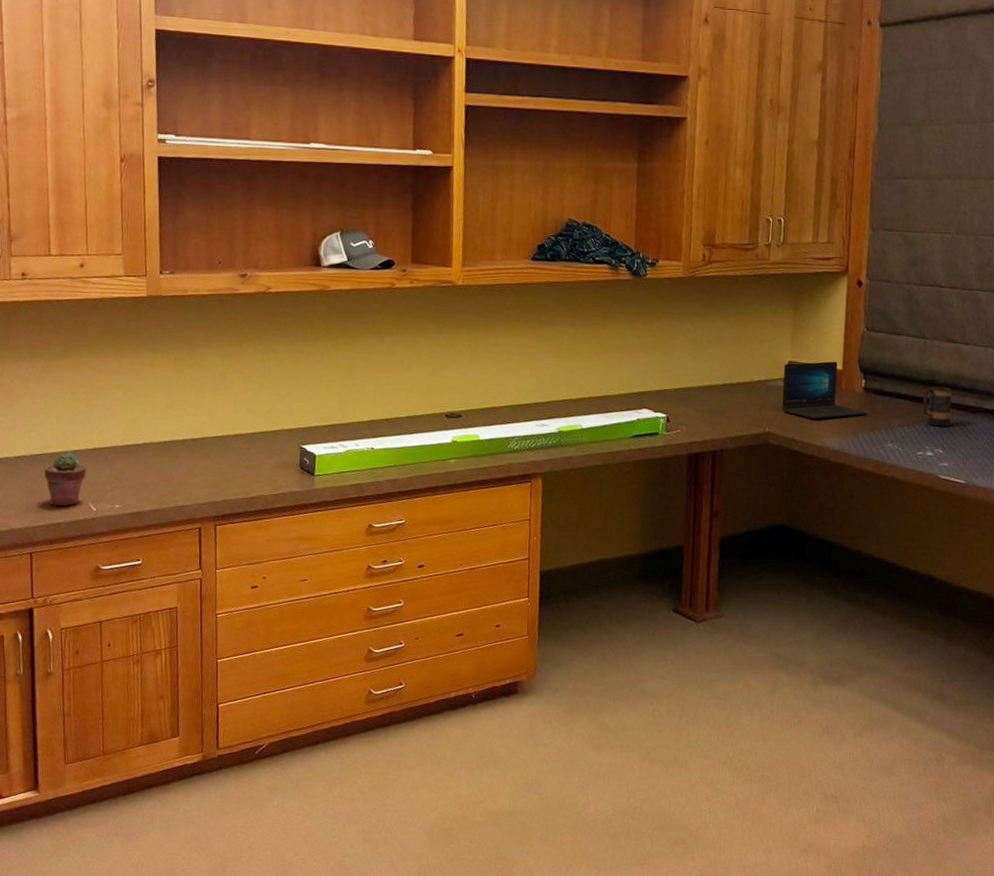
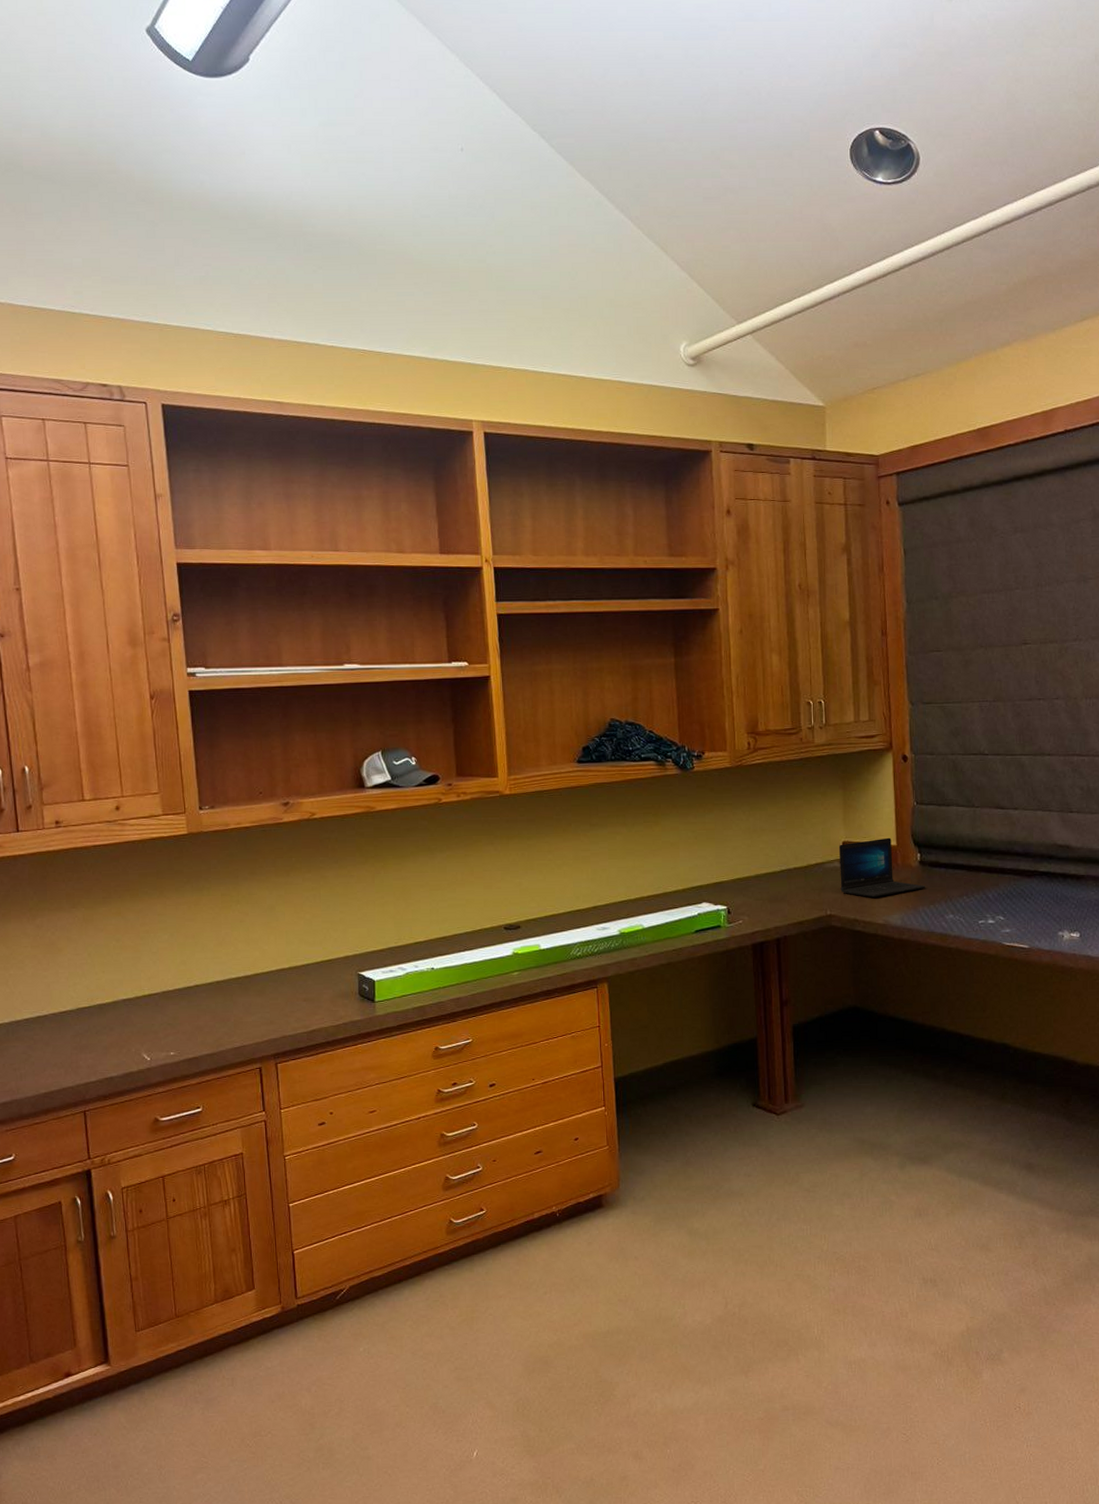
potted succulent: present [44,451,86,507] -> none [92,1001,137,1060]
mug: present [922,386,953,427] -> none [978,854,1009,894]

